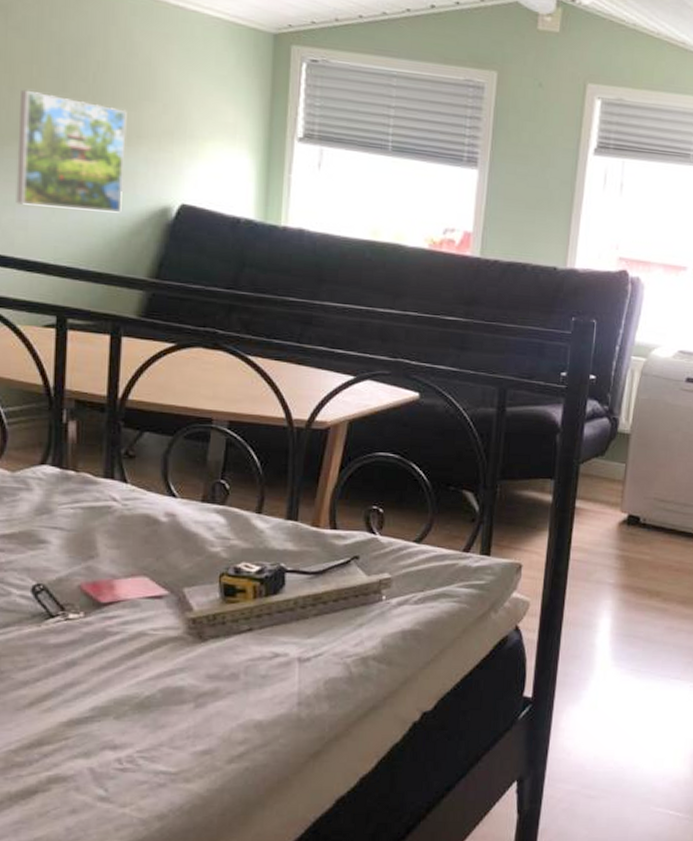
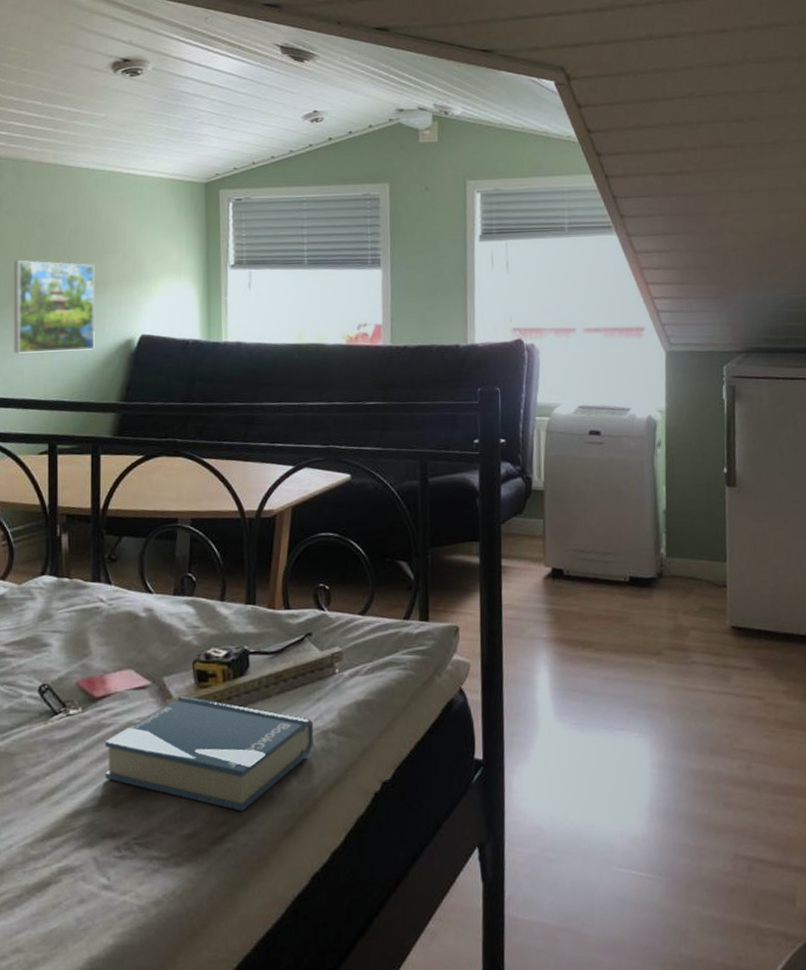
hardback book: none [108,609,353,732] -> present [105,695,314,811]

